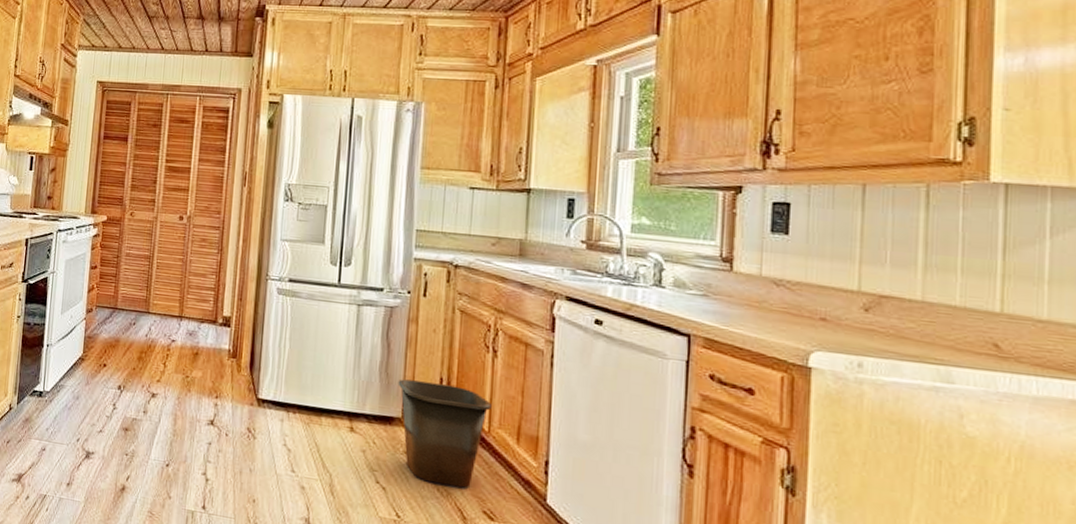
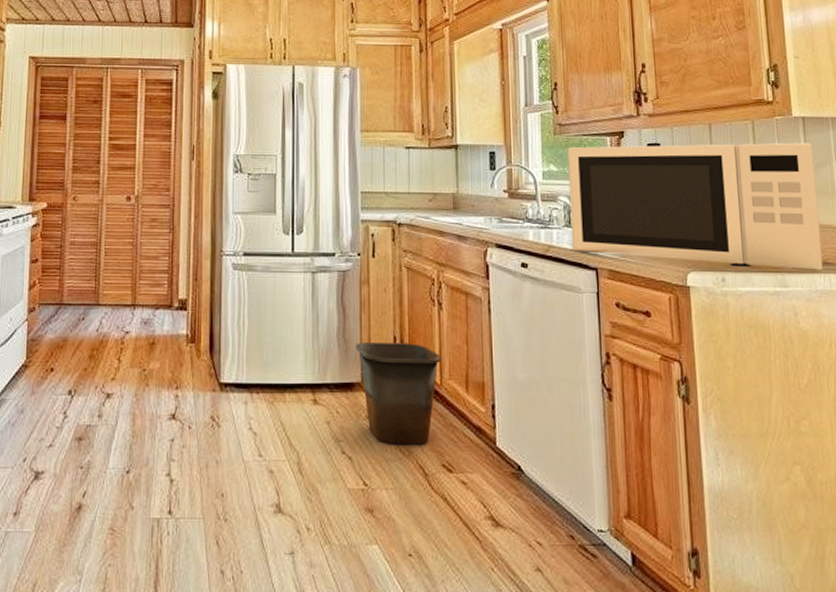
microwave: none [660,199,1017,370] -> present [567,142,824,270]

